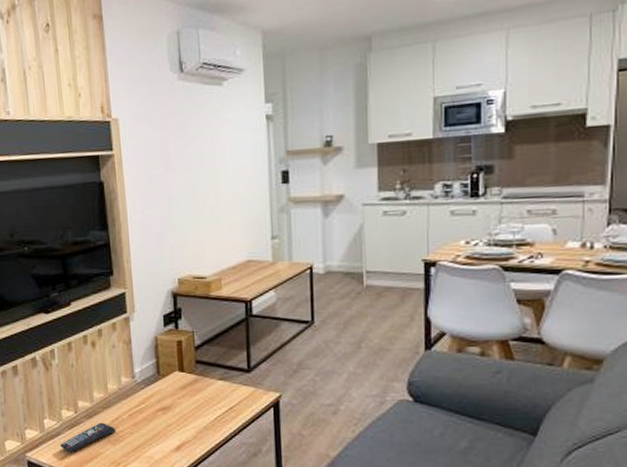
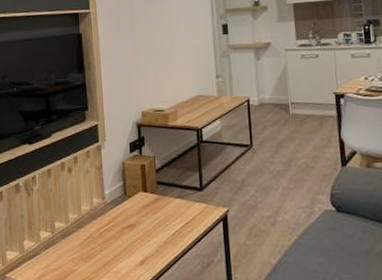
remote control: present [59,422,117,453] -> none [36,241,88,272]

